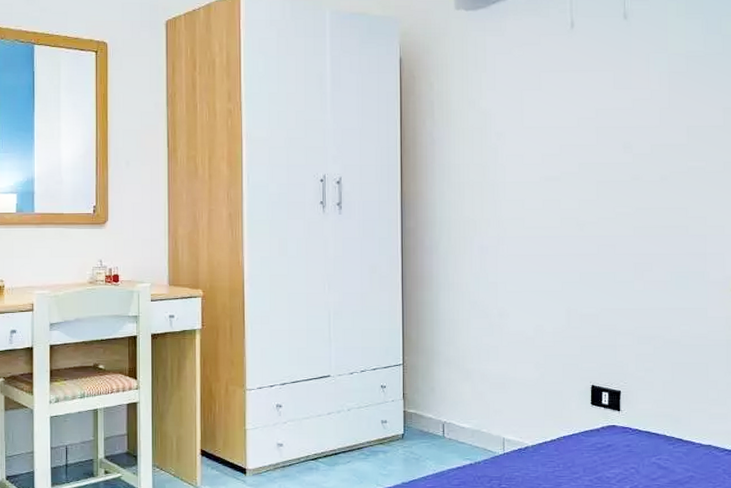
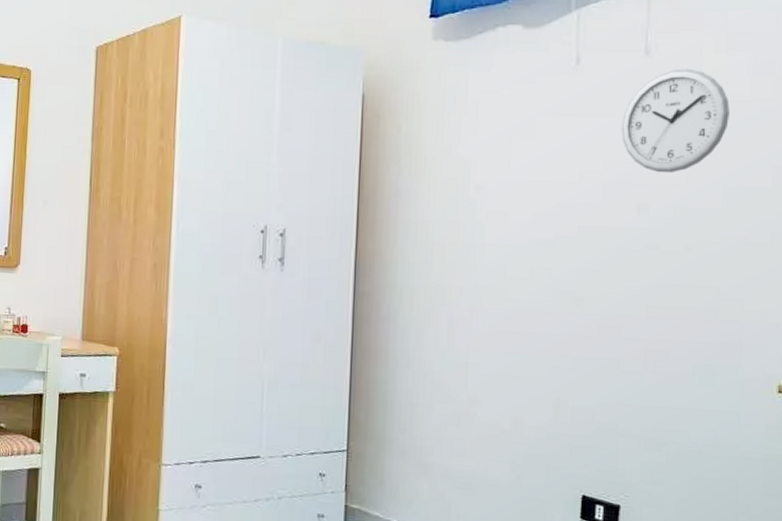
wall clock: none [608,30,690,117] -> present [621,68,730,173]

